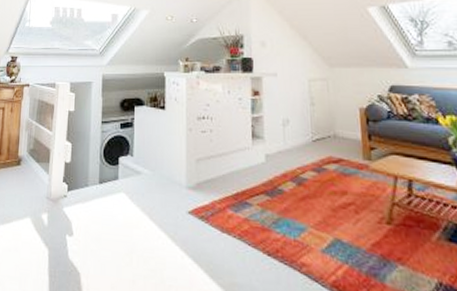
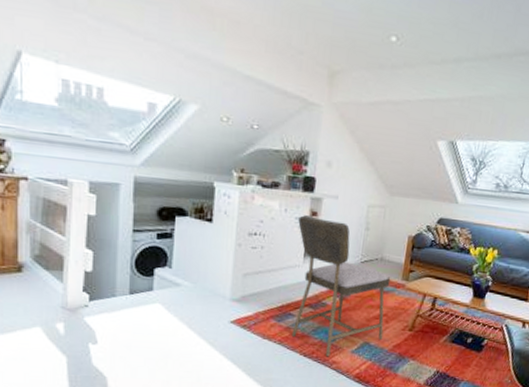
dining chair: none [242,95,356,257] -> present [291,215,391,357]

